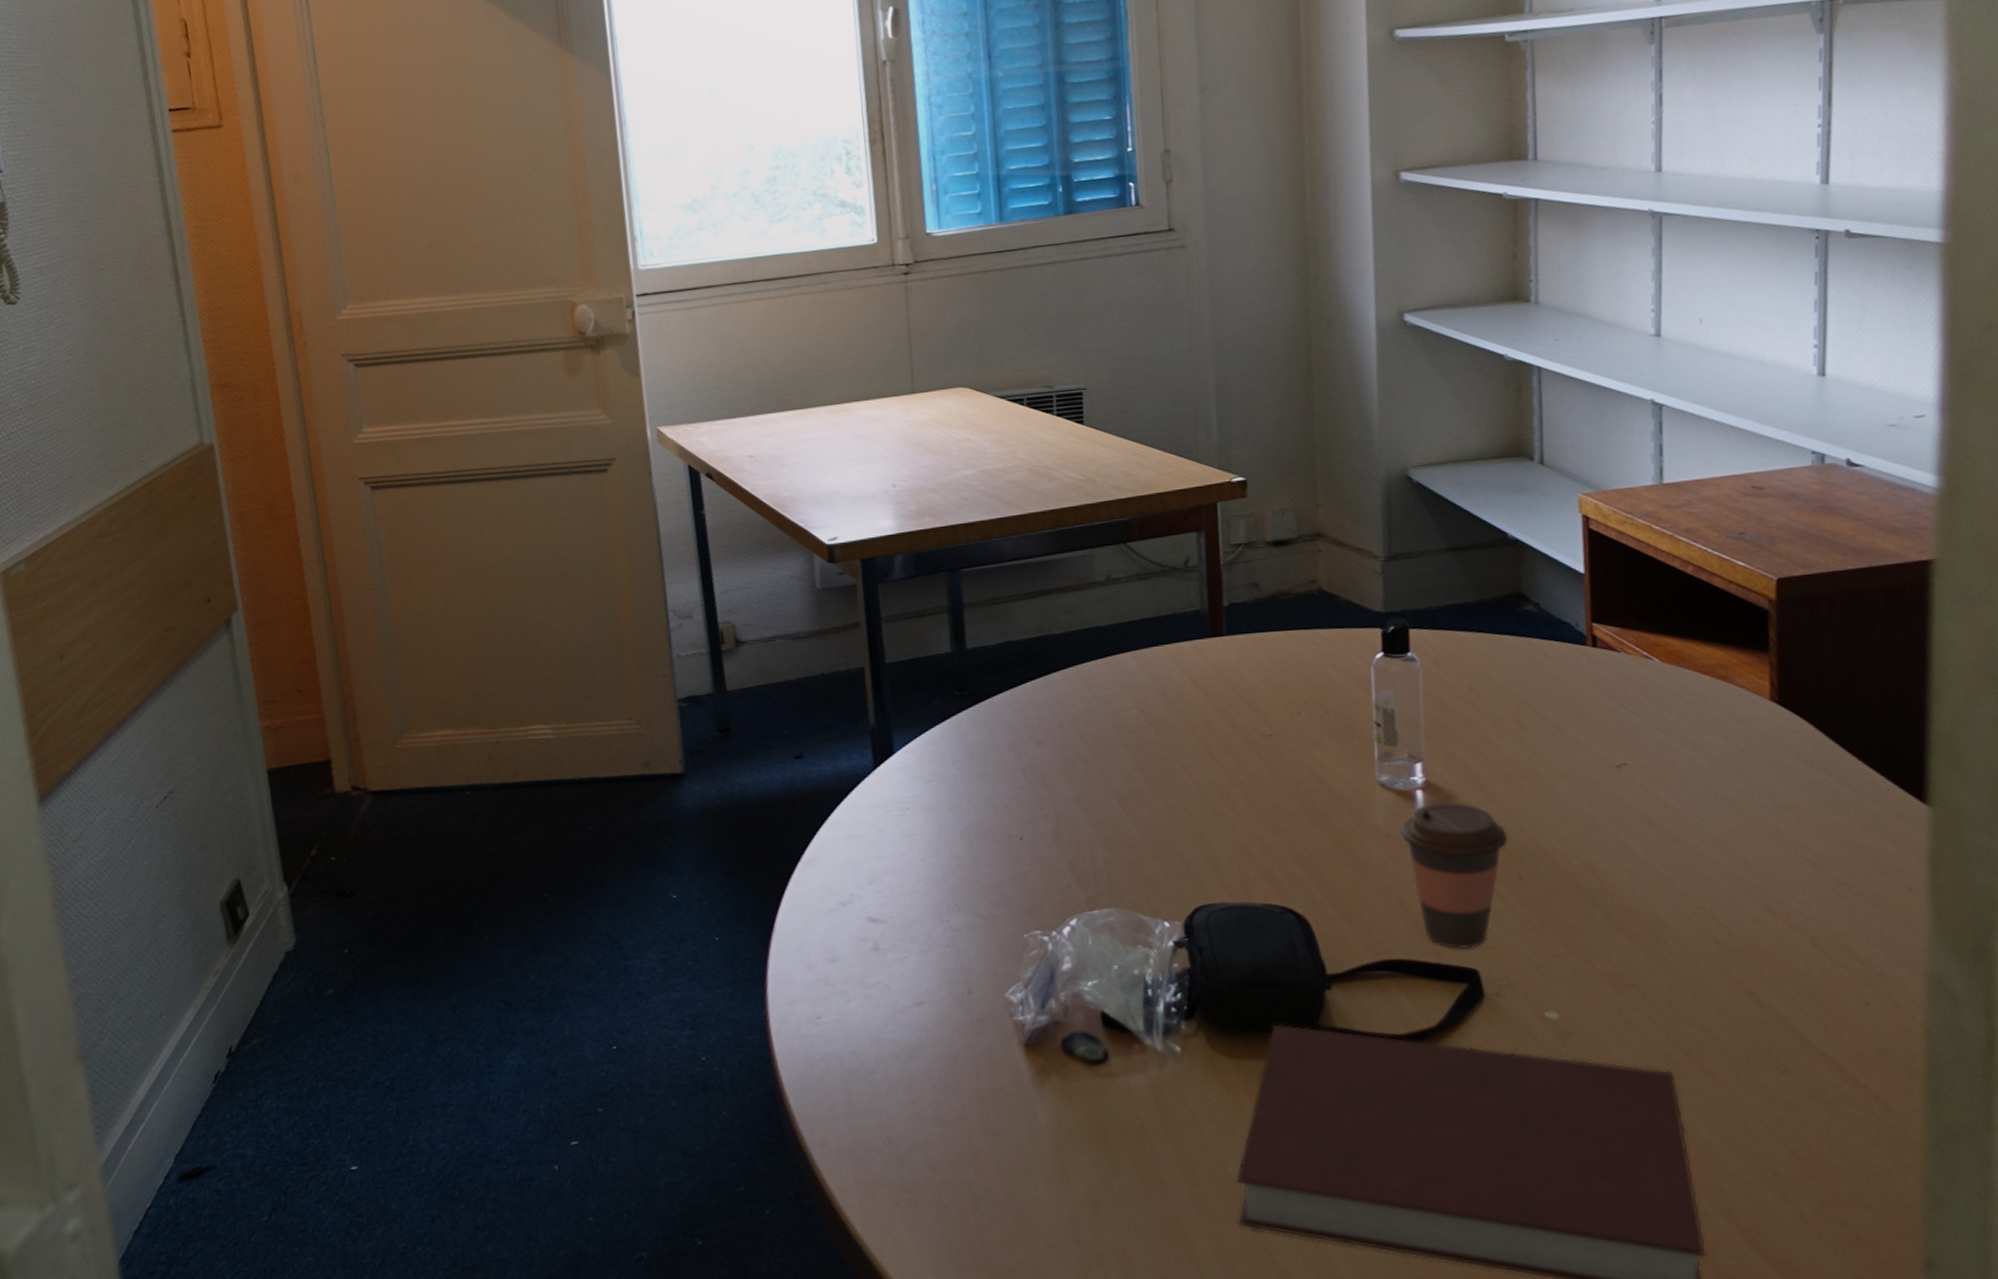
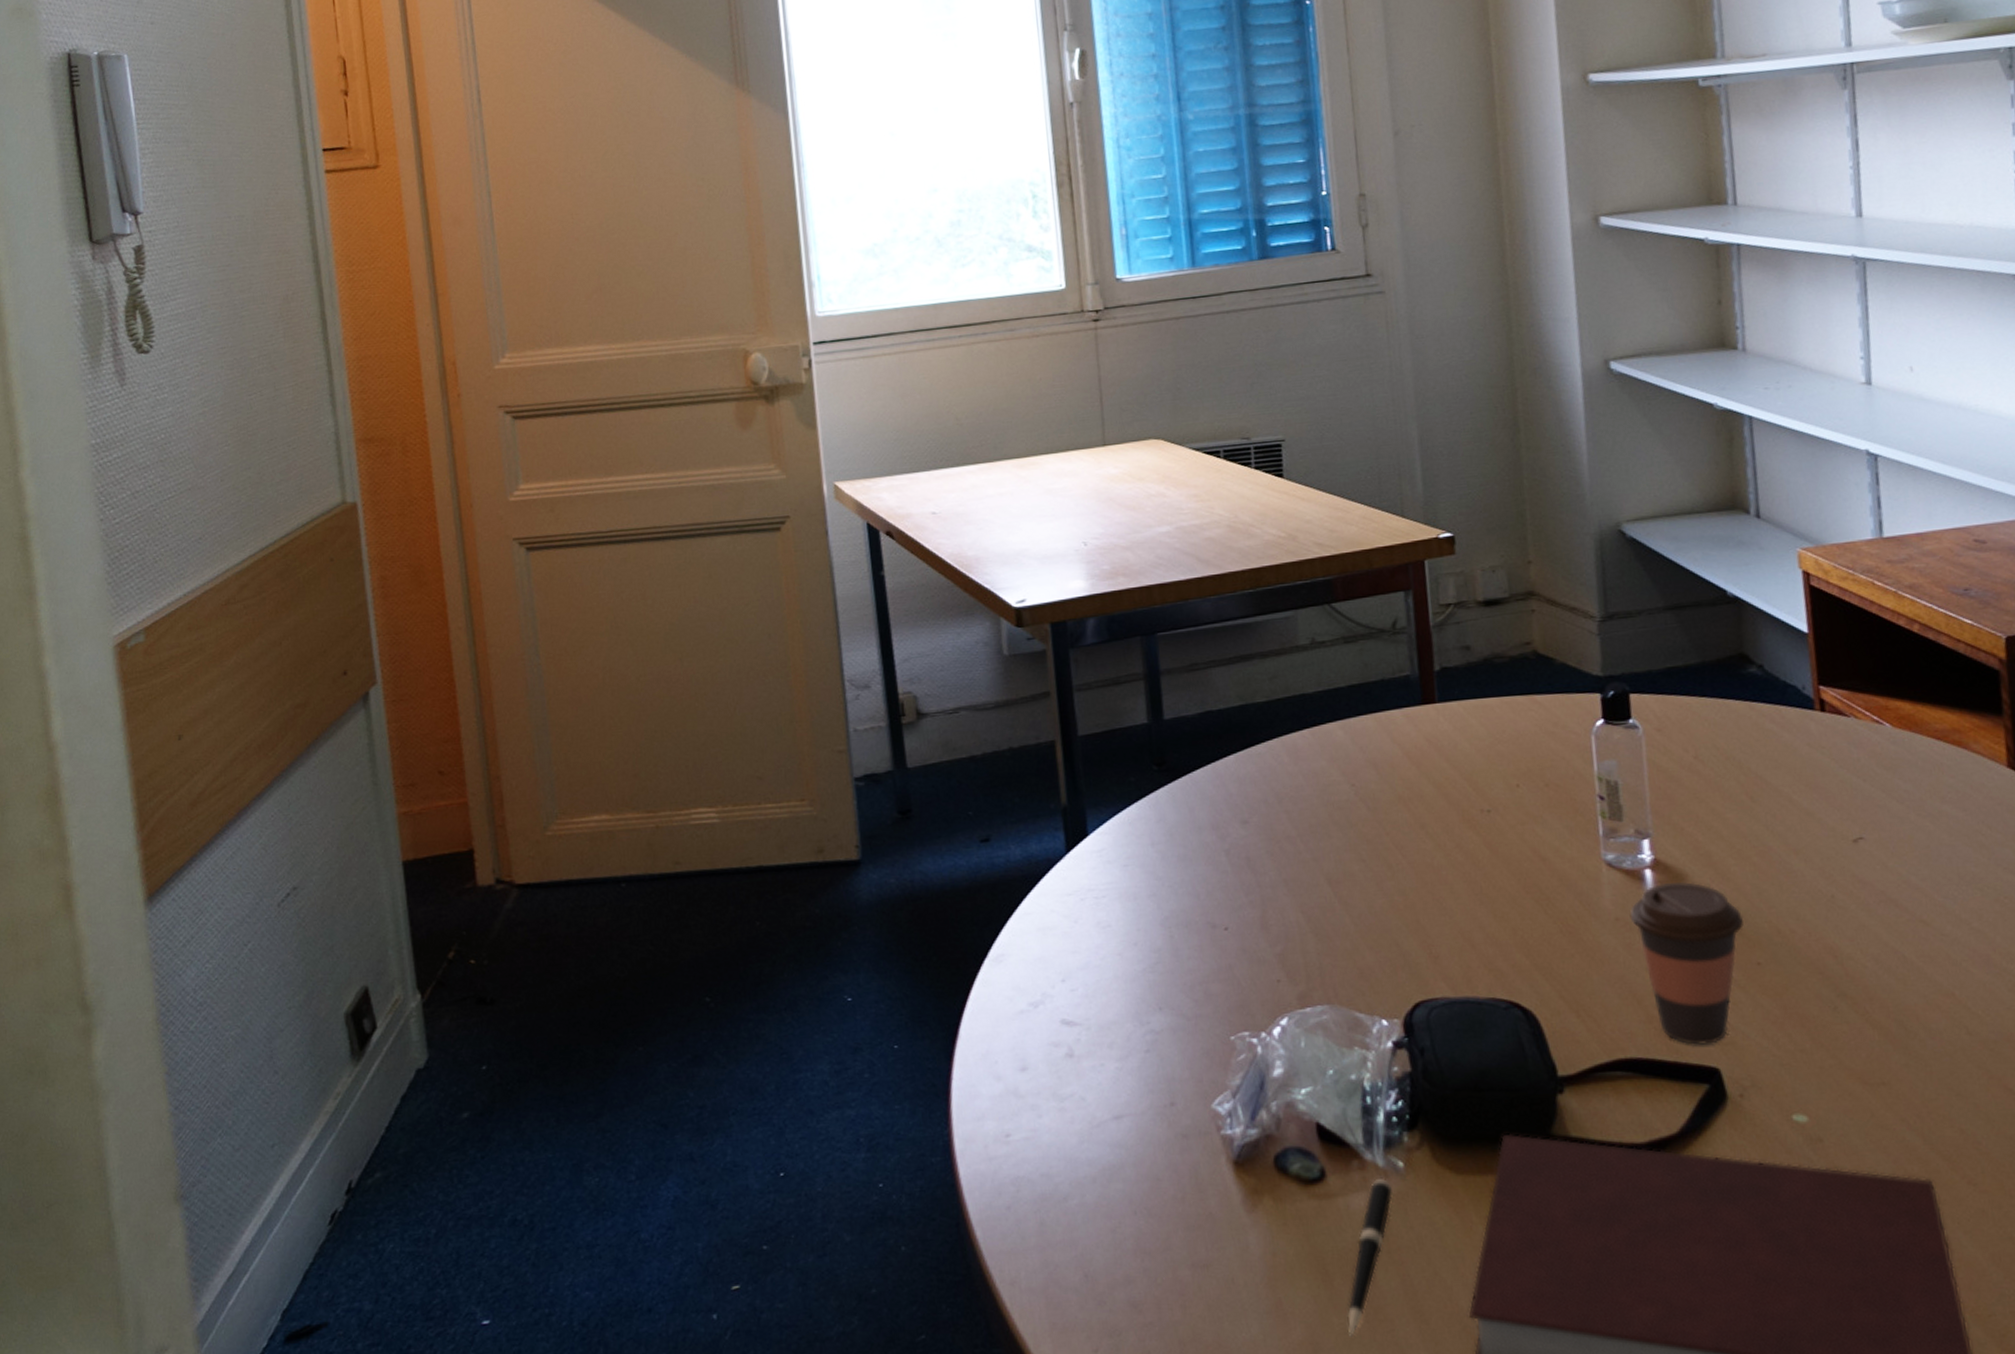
pen: none [1125,1061,1170,1197] -> present [1347,1179,1393,1337]

